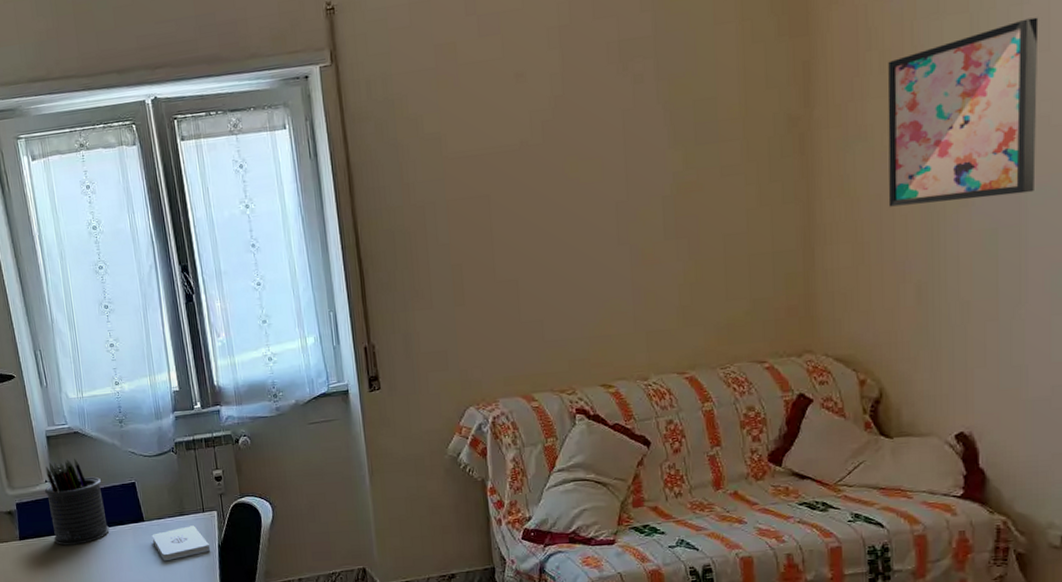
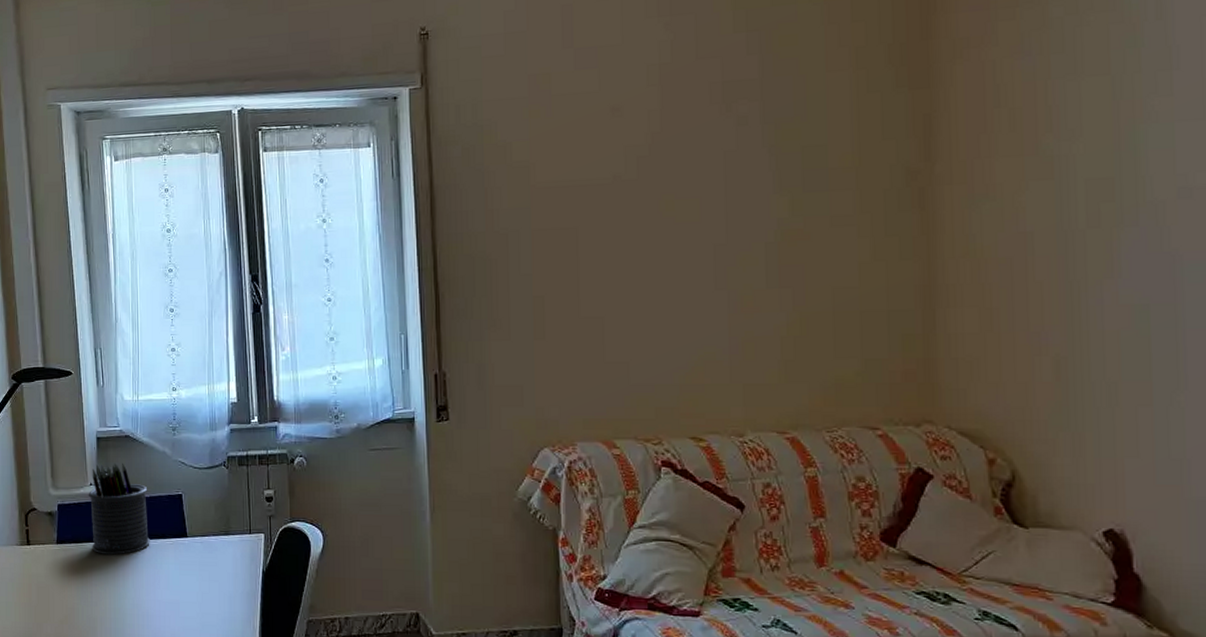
notepad: present [152,525,211,561] -> none [193,547,254,582]
wall art: present [887,17,1039,207] -> none [1018,84,1193,272]

